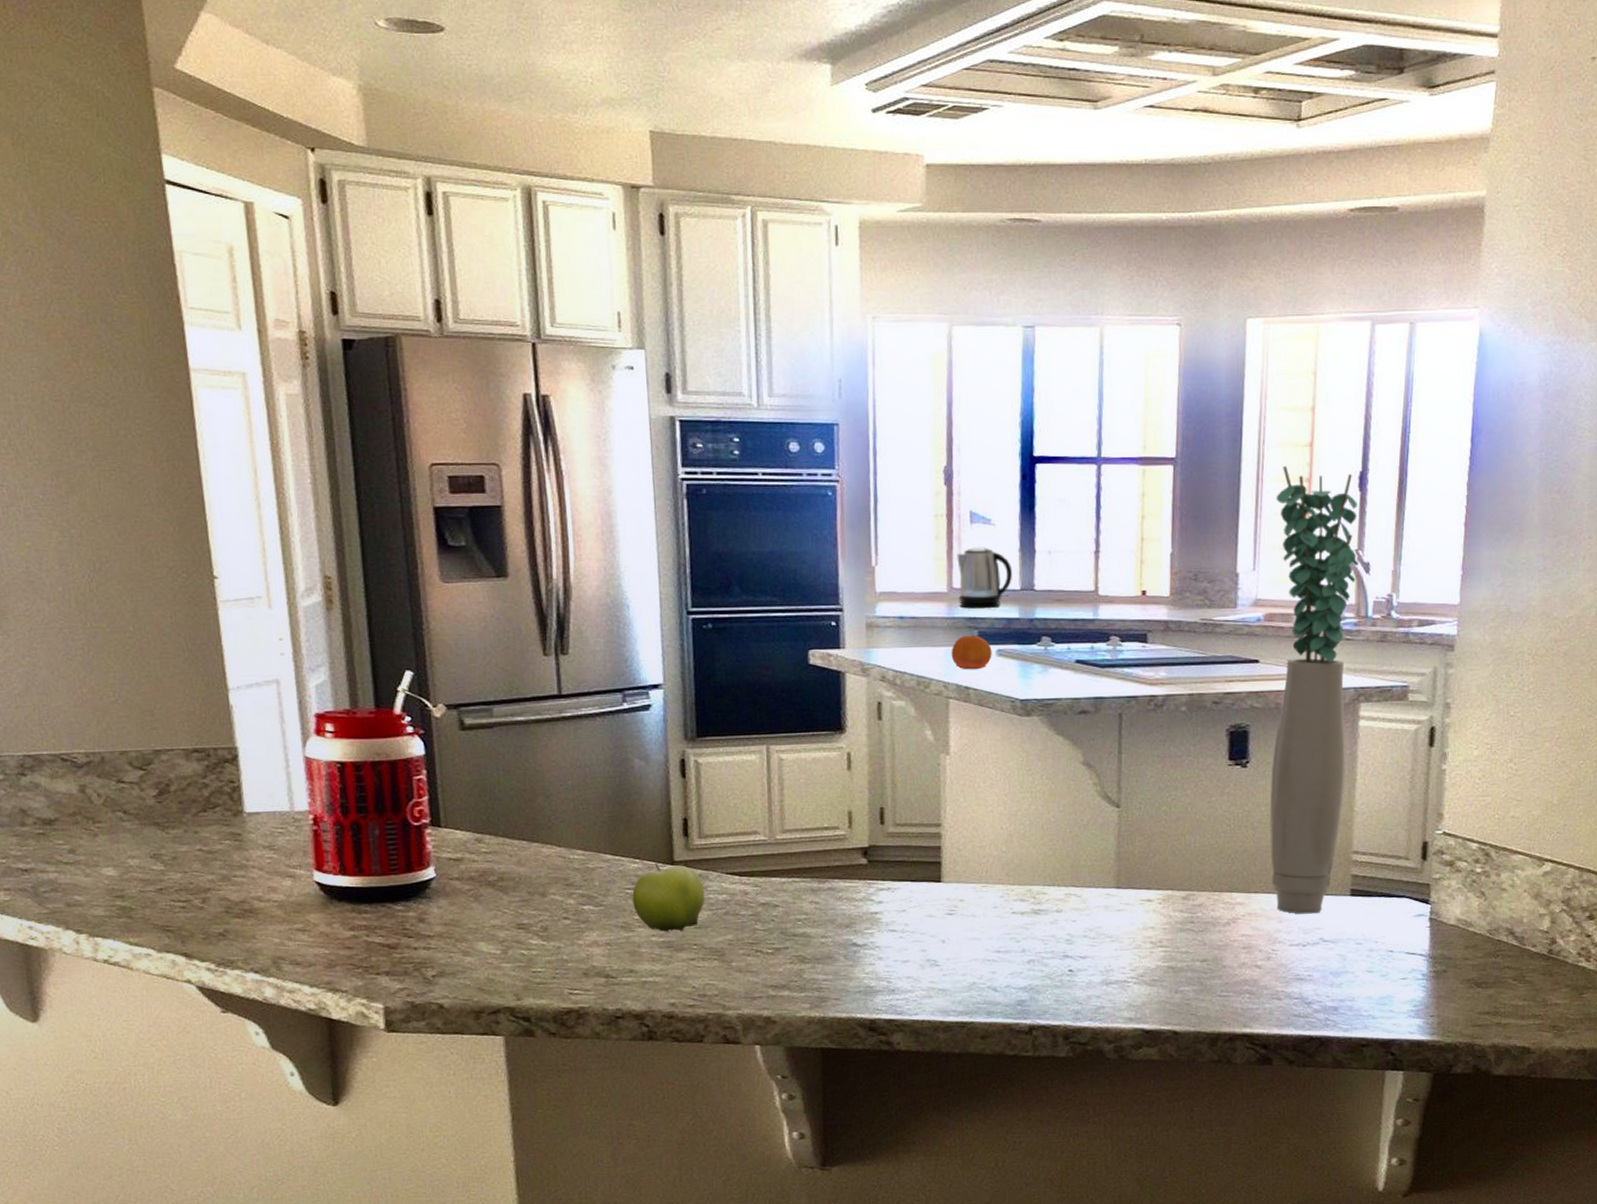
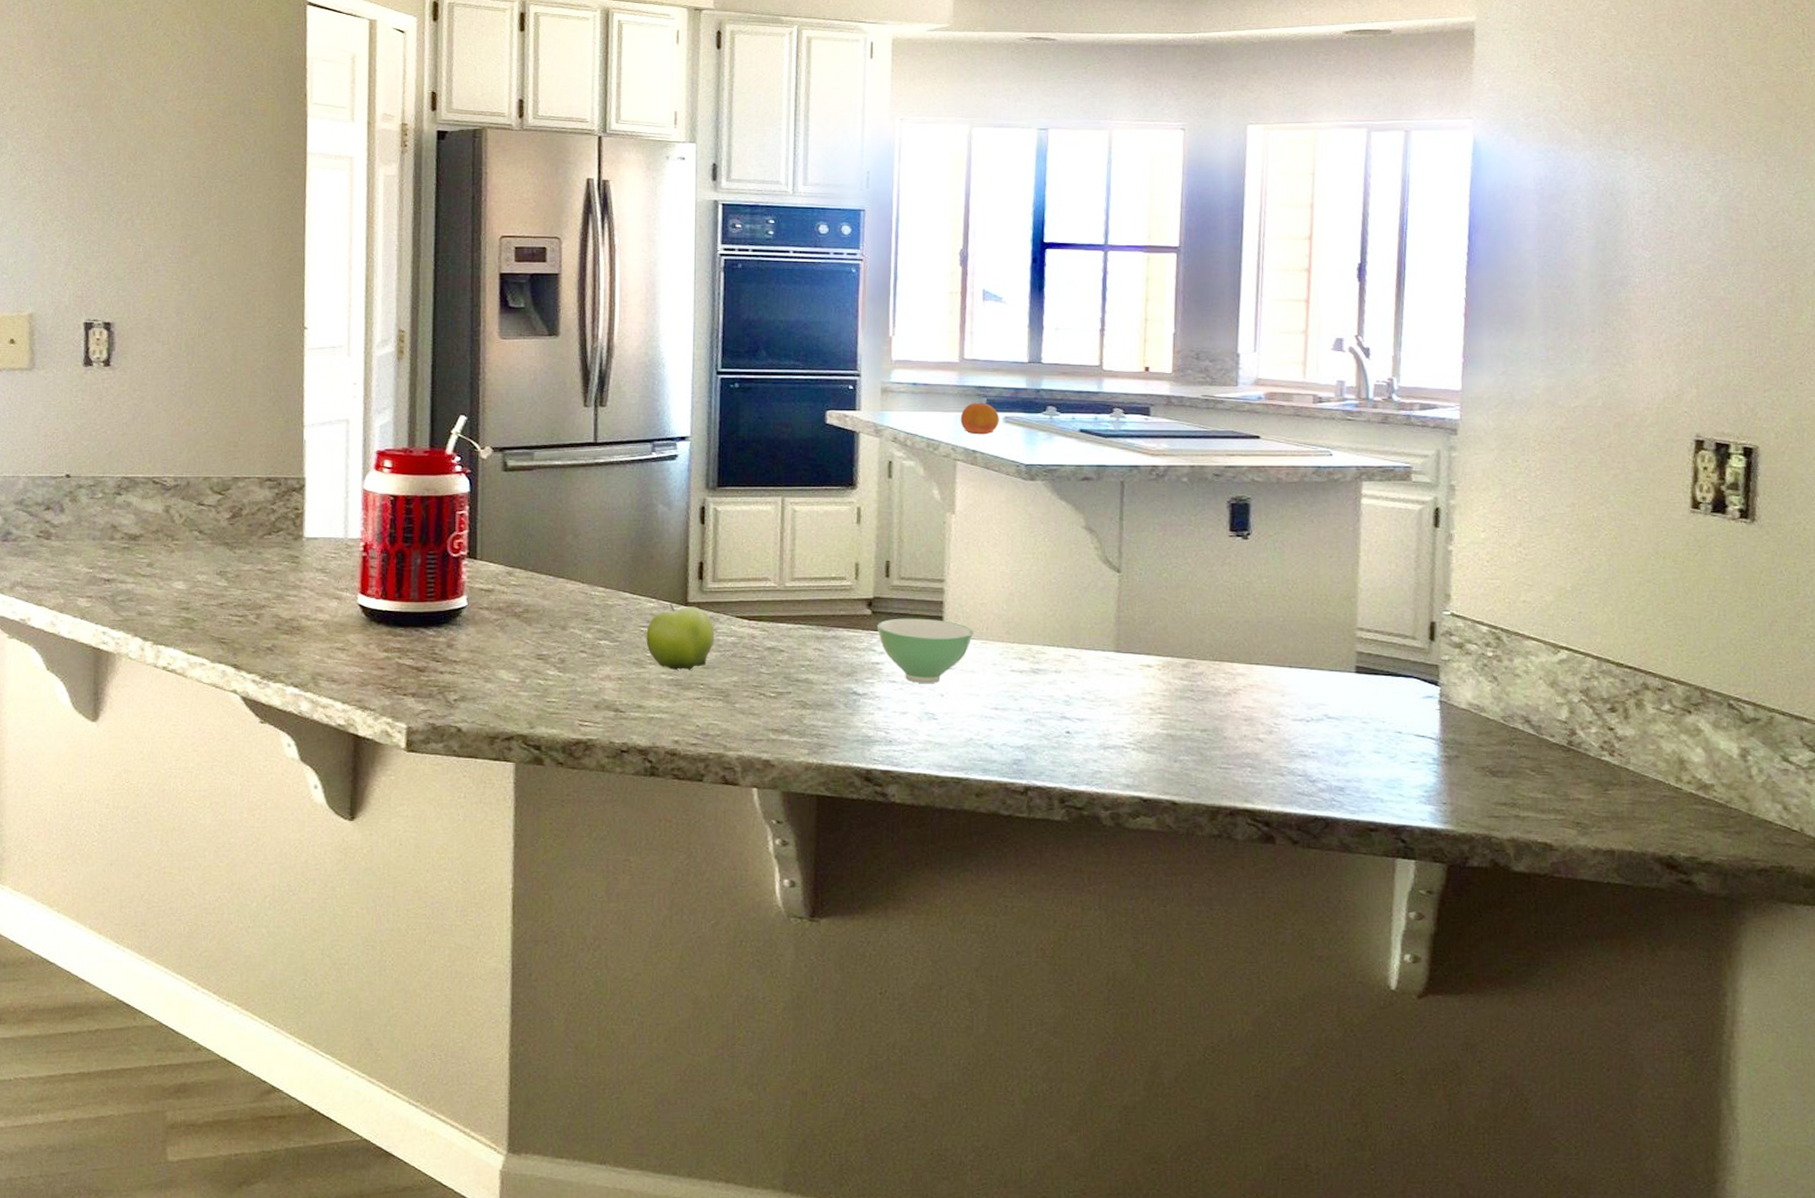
bowl: none [873,864,973,931] -> present [876,618,974,684]
kettle: present [957,547,1013,609] -> none [969,322,1022,379]
vase: present [1269,466,1359,914] -> none [1271,257,1359,689]

